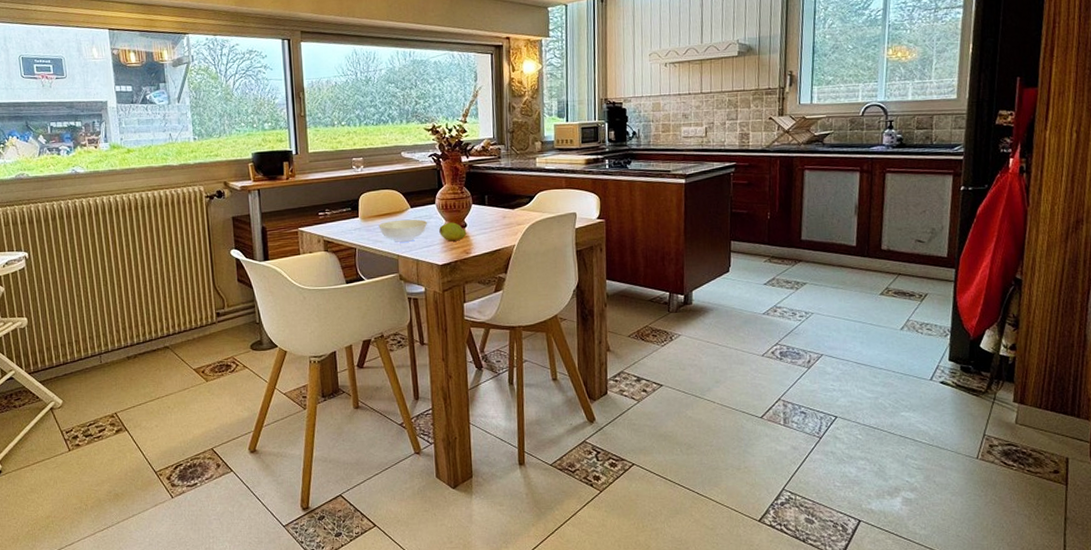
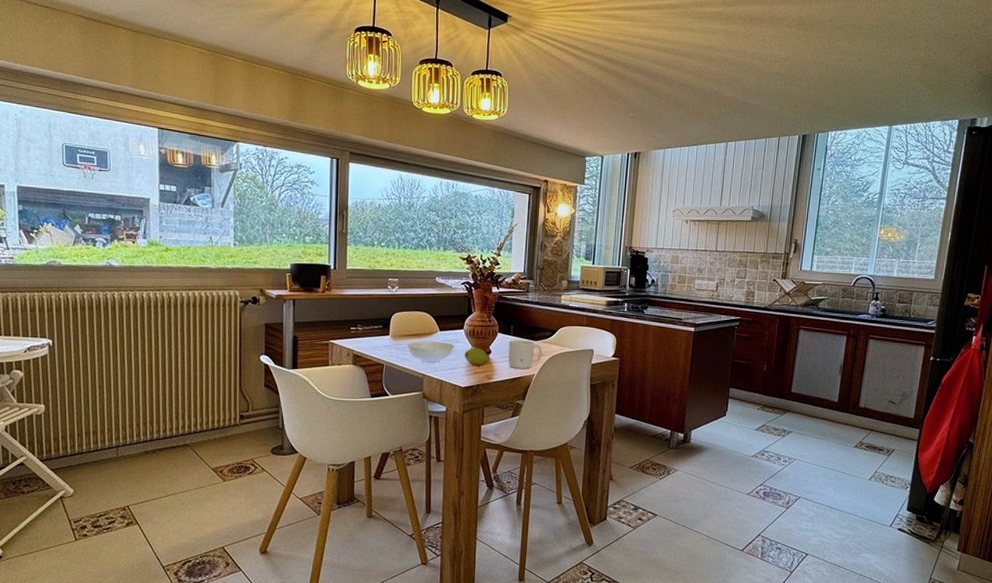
mug: none [485,209,522,241] -> present [508,340,543,370]

